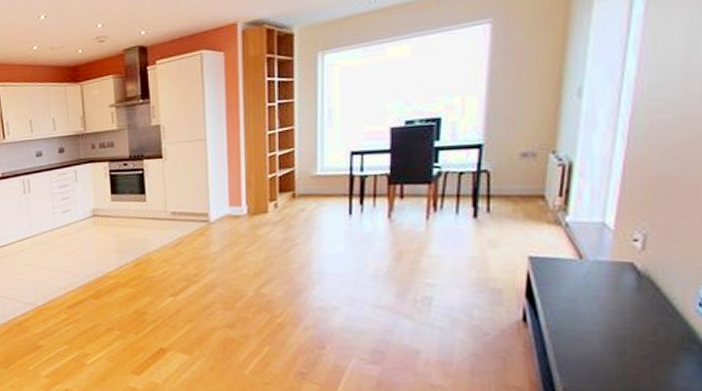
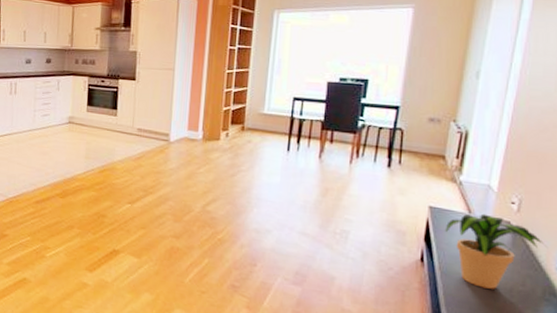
potted plant: none [550,257,683,343] -> present [444,213,547,289]

